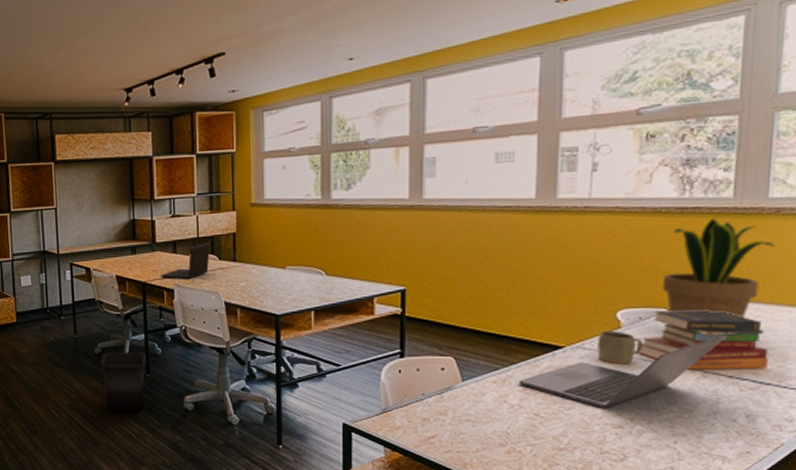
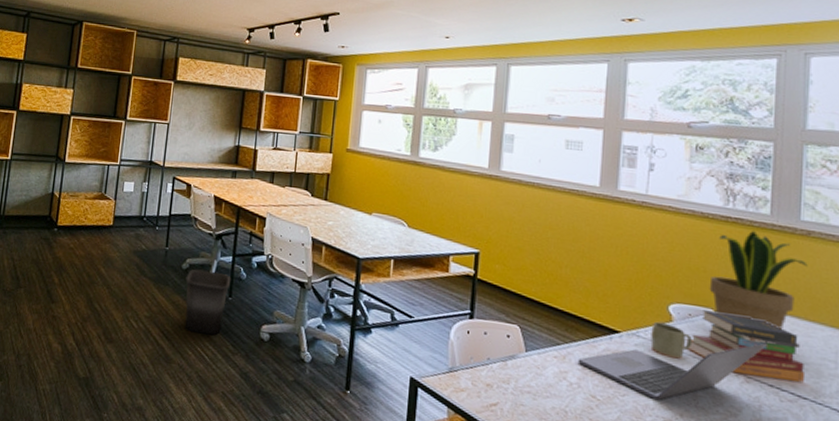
laptop: present [161,242,211,279] -> none [256,178,306,210]

